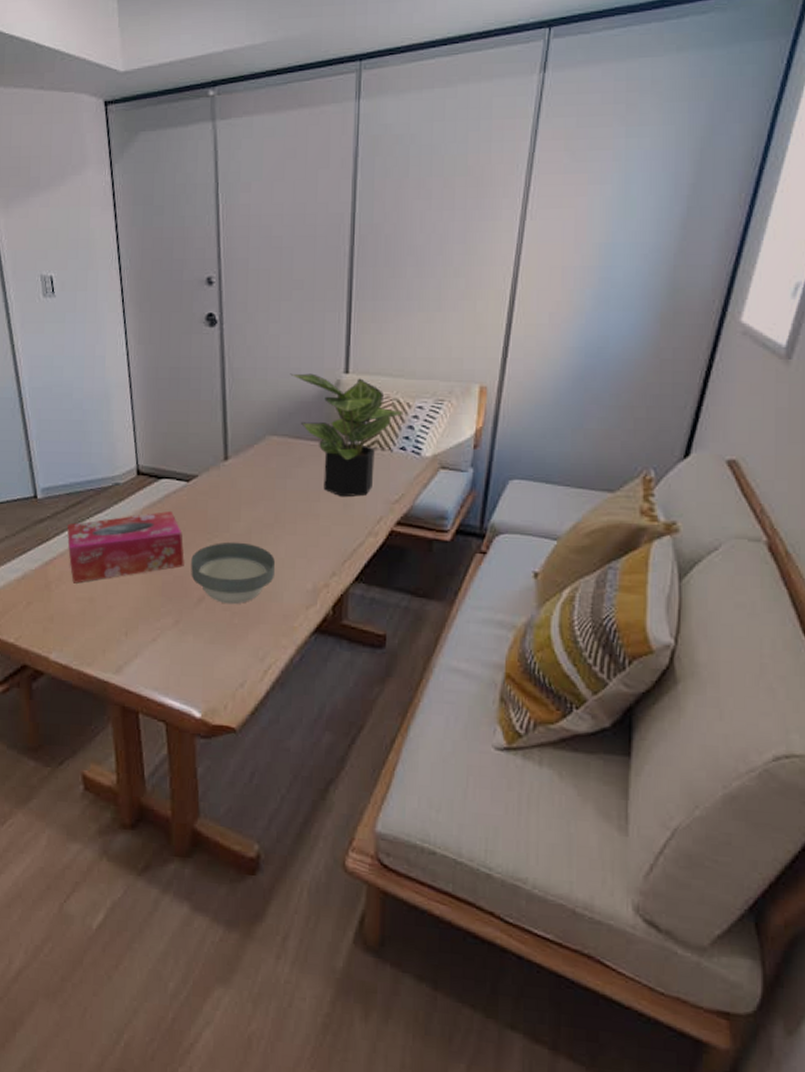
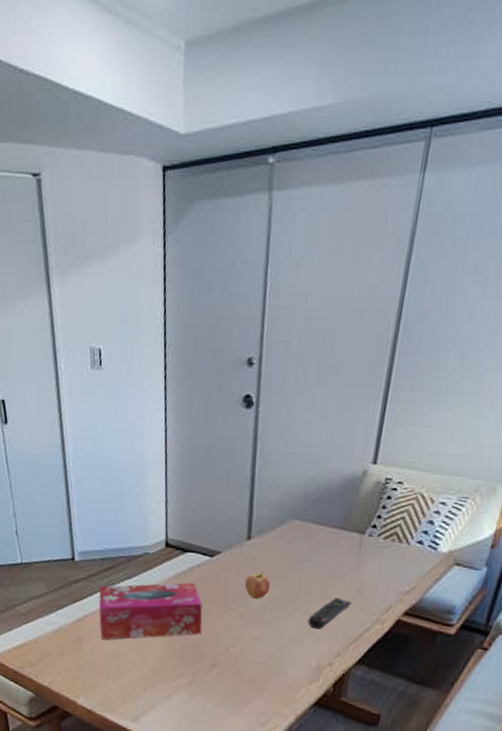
bowl: present [191,542,275,605] -> none [206,616,285,673]
fruit: none [226,493,254,522] -> present [244,572,271,599]
potted plant: present [290,373,405,498] -> none [319,460,427,585]
remote control: none [298,512,341,549] -> present [308,597,352,629]

